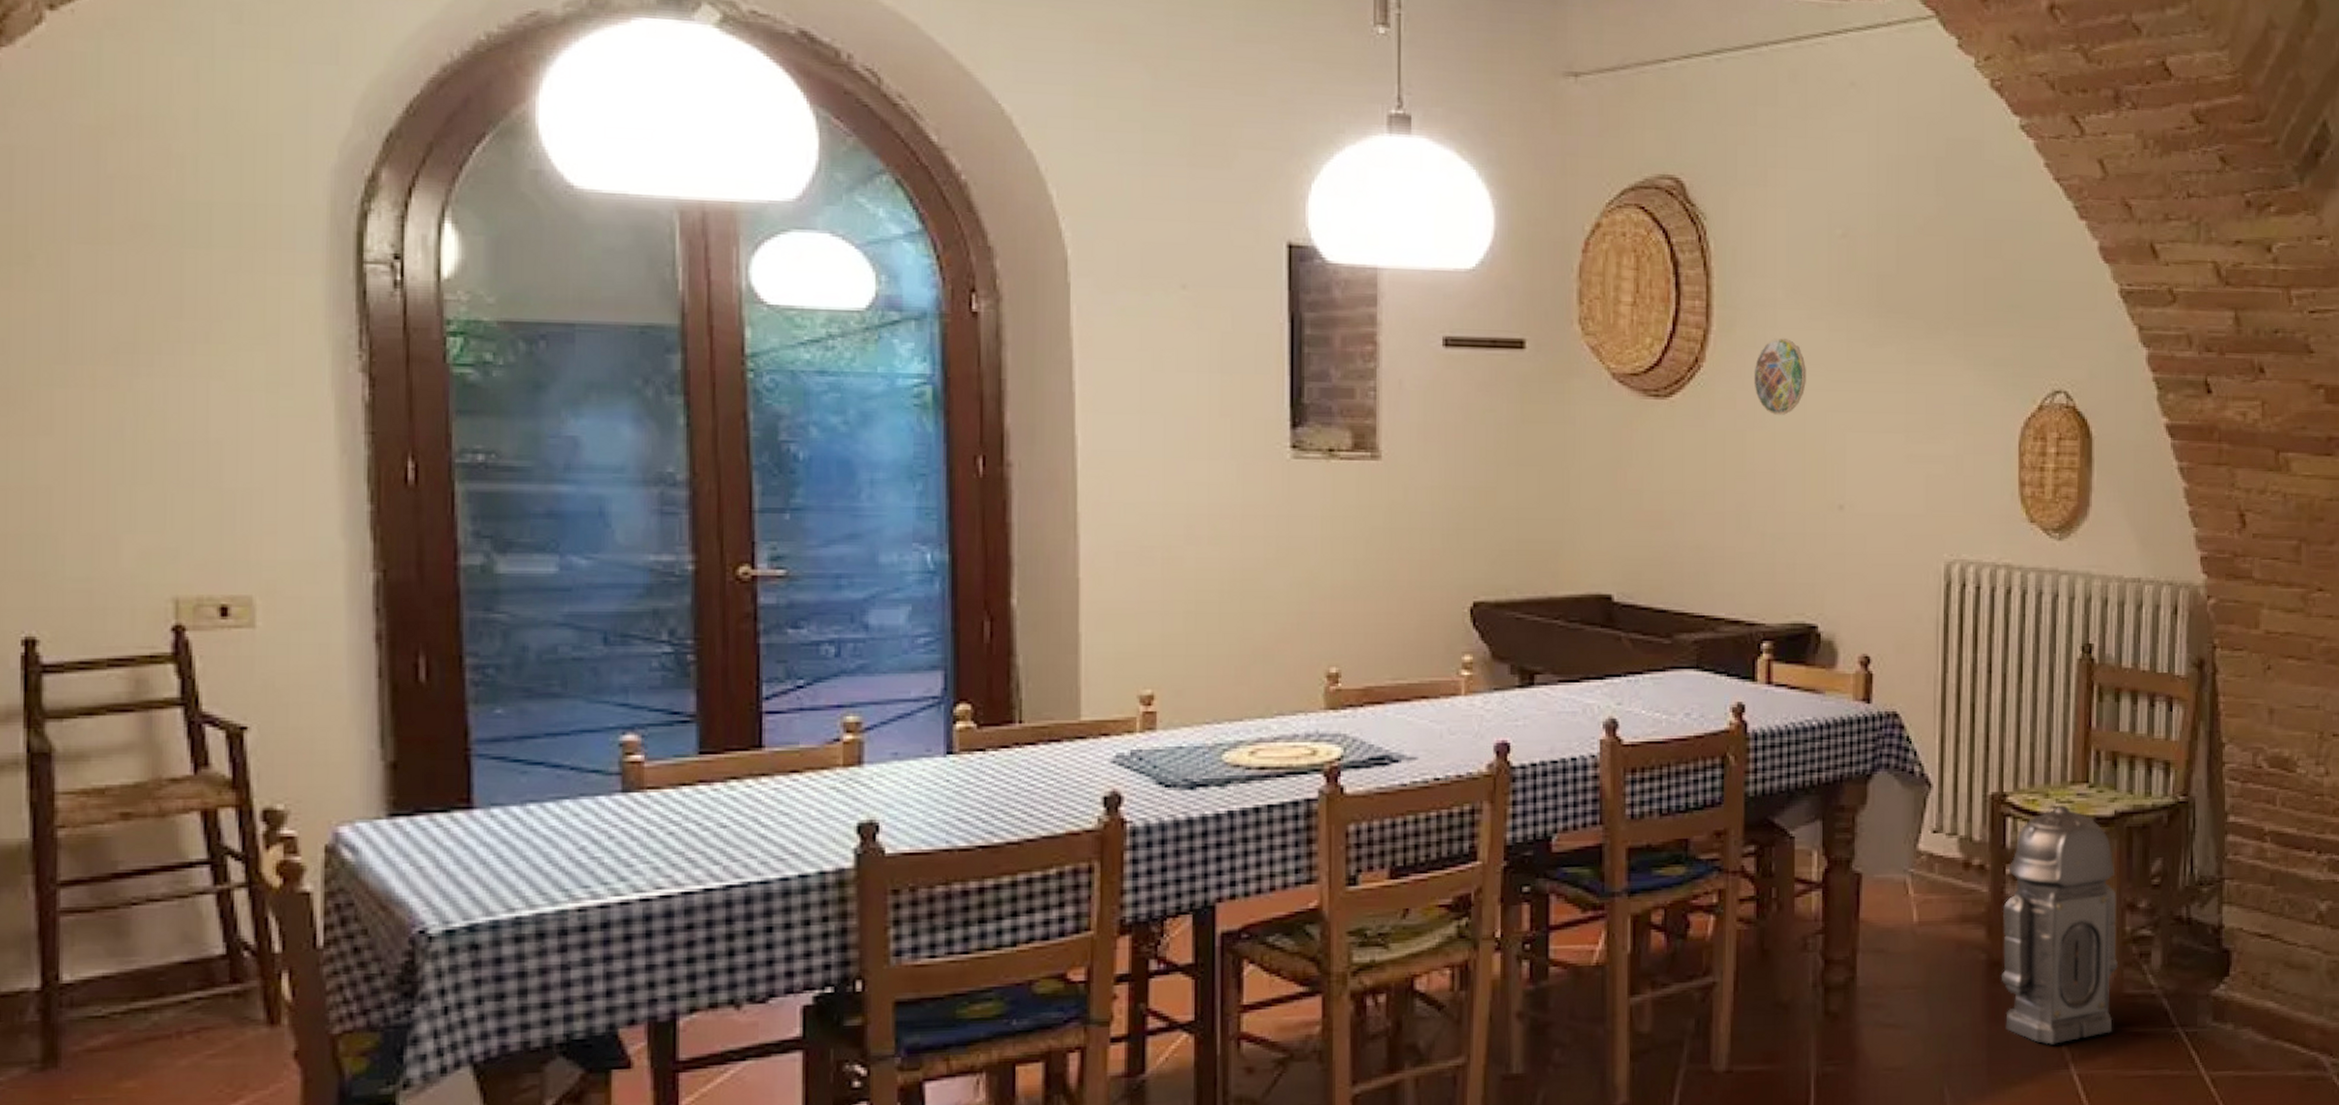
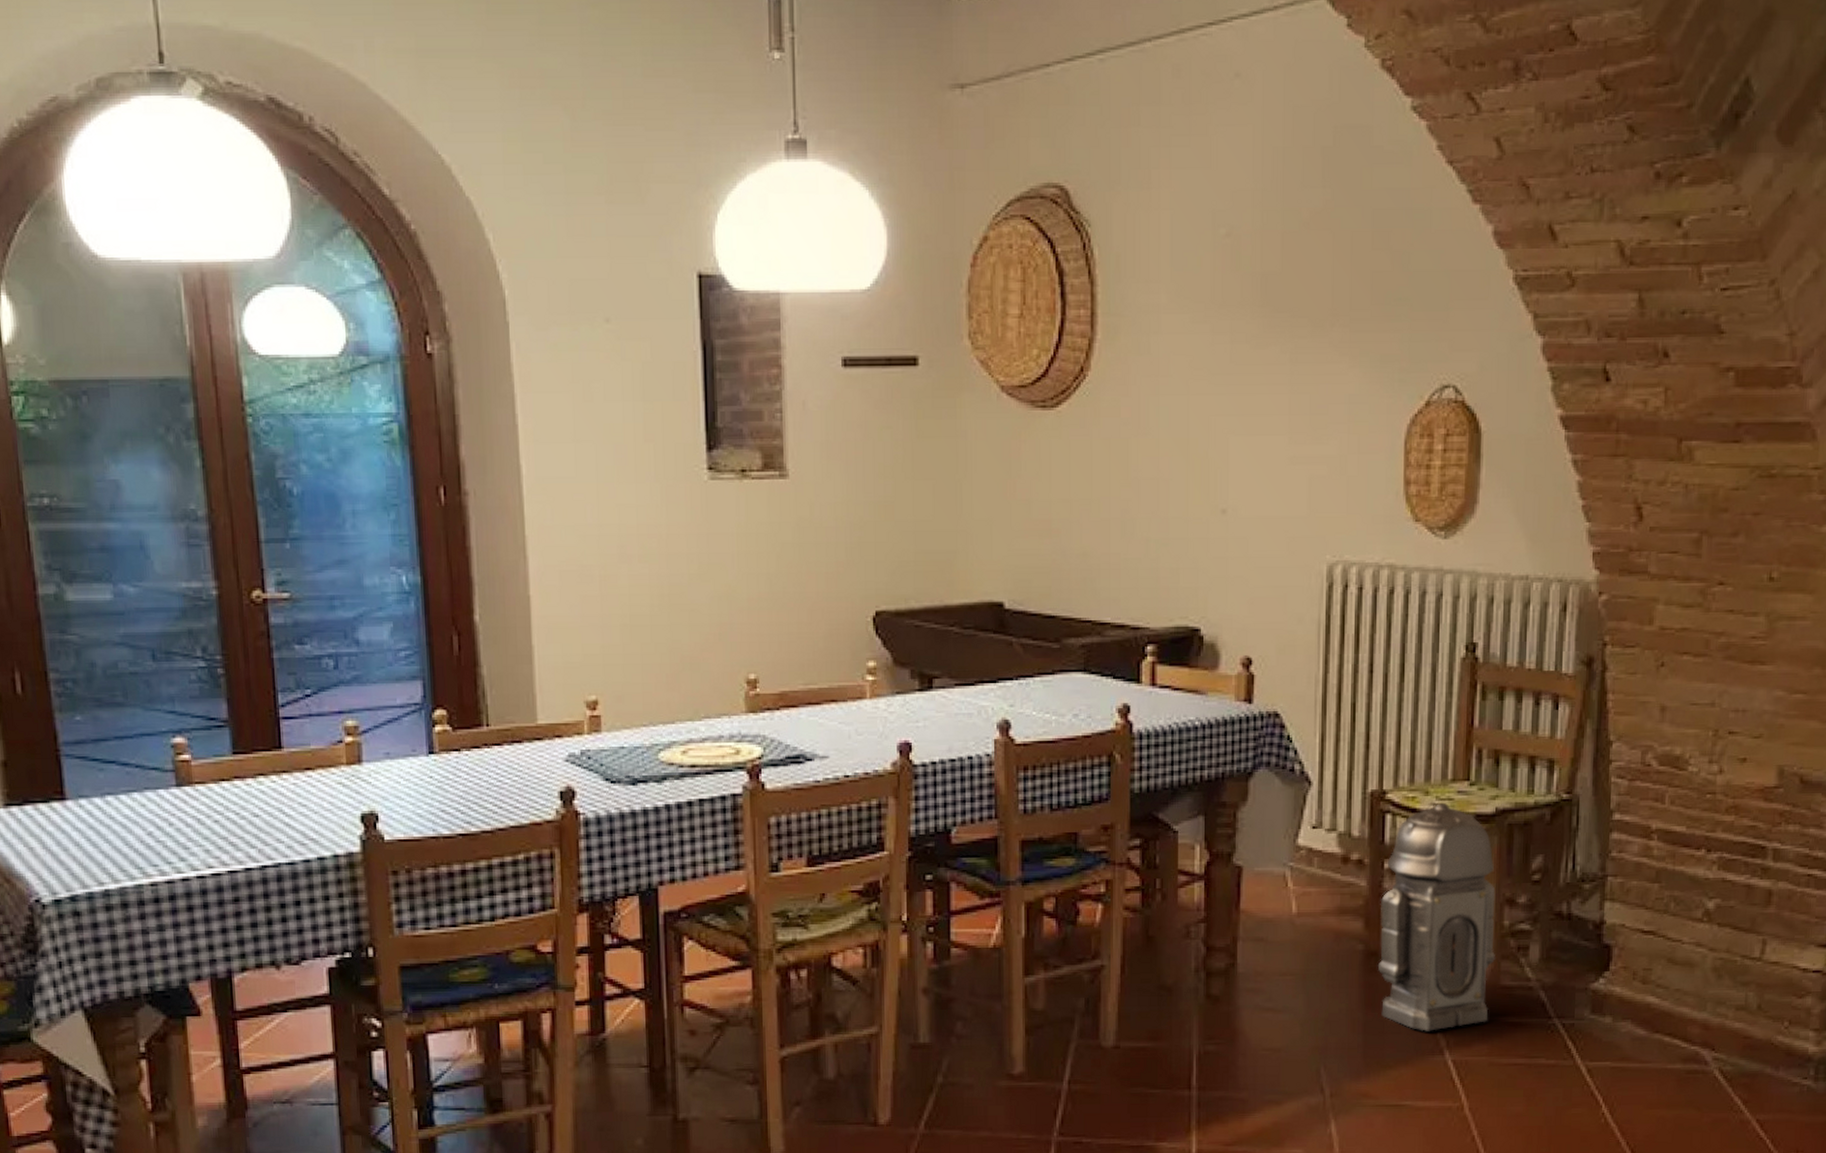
decorative plate: present [1754,337,1806,415] -> none [1138,343,1190,421]

